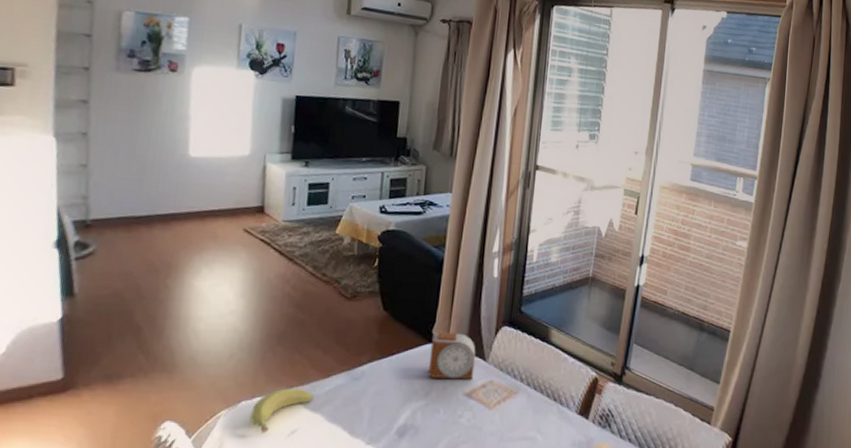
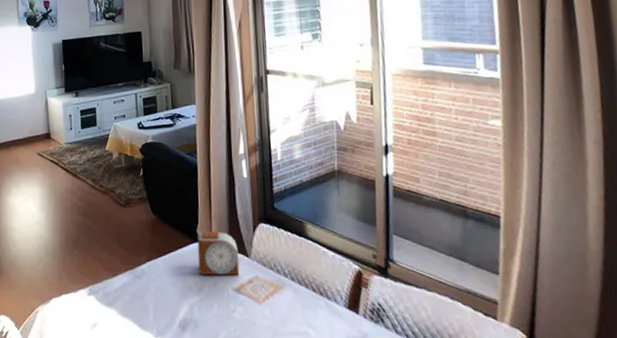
banana: present [250,388,314,433] -> none [60,286,107,326]

